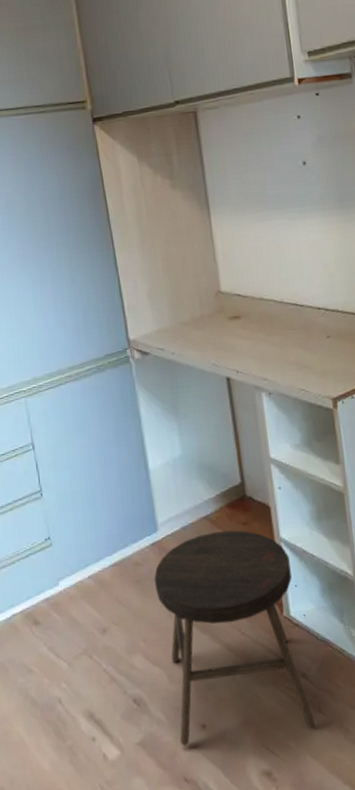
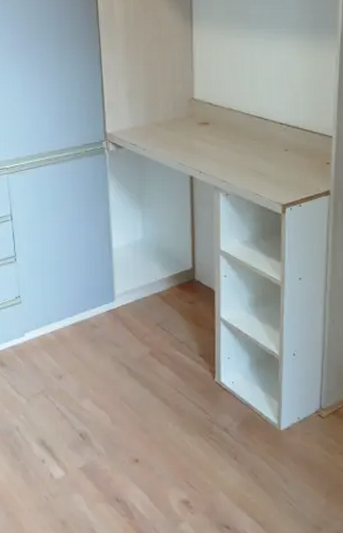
stool: present [154,530,316,746] -> none [107,307,231,474]

